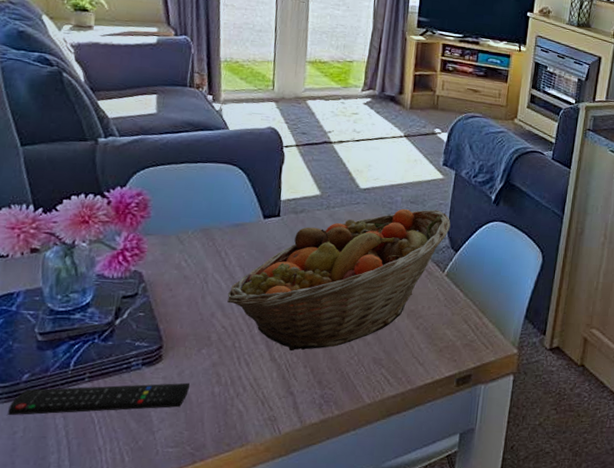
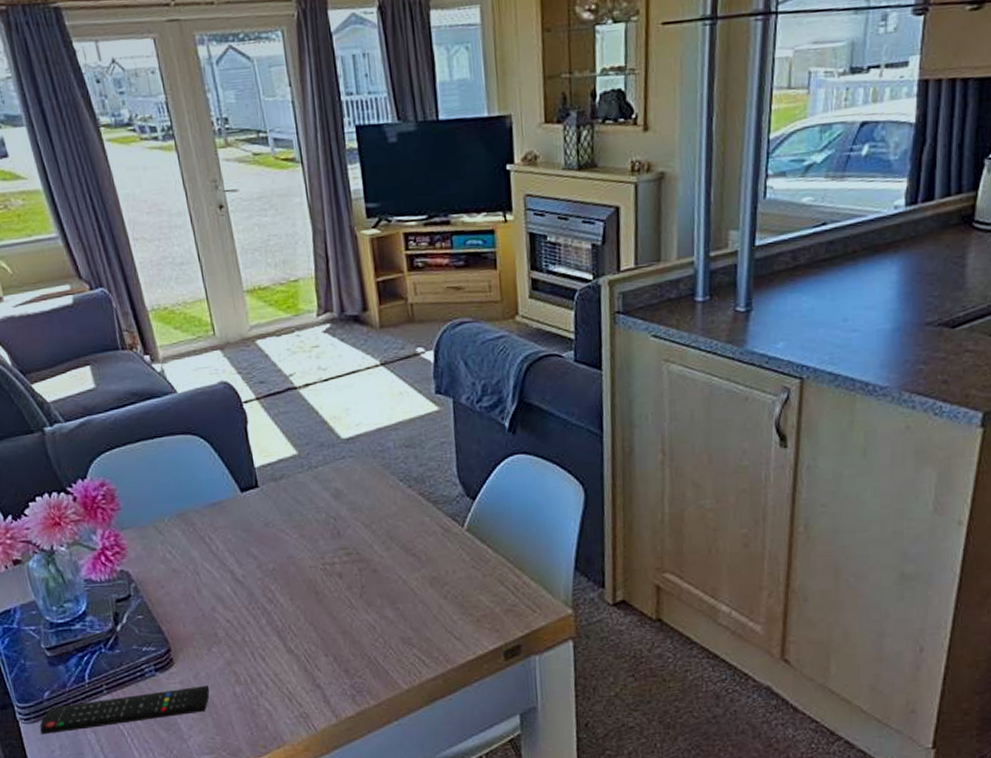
fruit basket: present [227,208,451,351] -> none [223,451,460,640]

